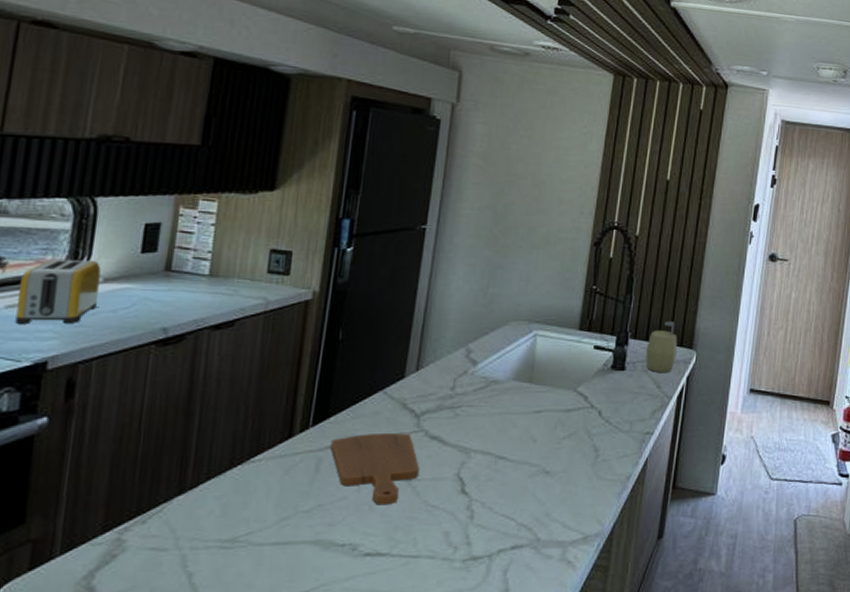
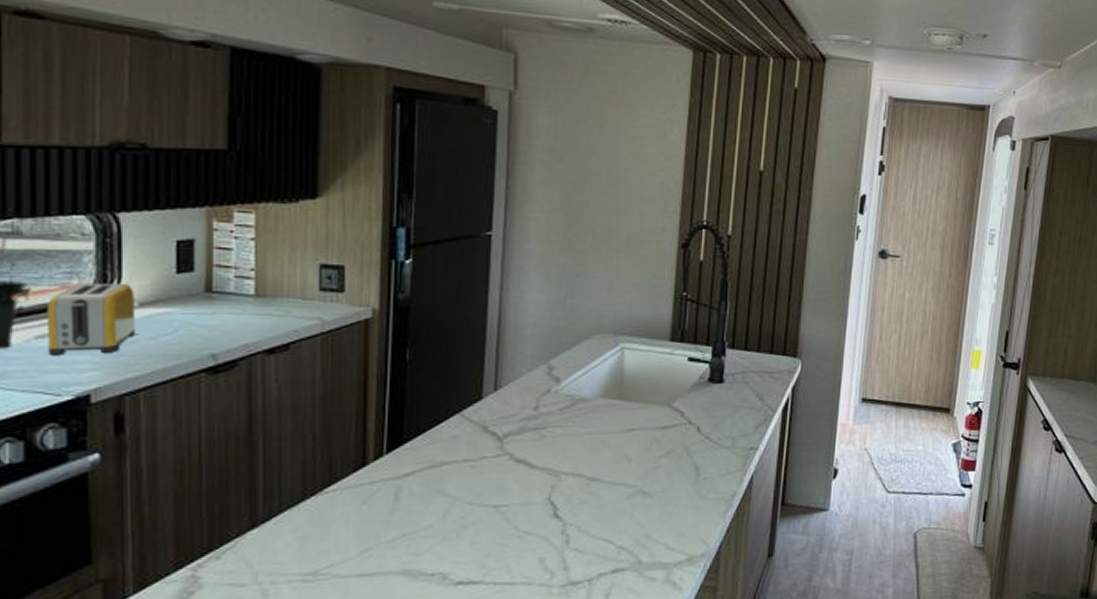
cutting board: present [330,433,419,506] -> none [408,457,506,533]
soap dispenser: present [645,321,677,372] -> none [746,328,780,384]

